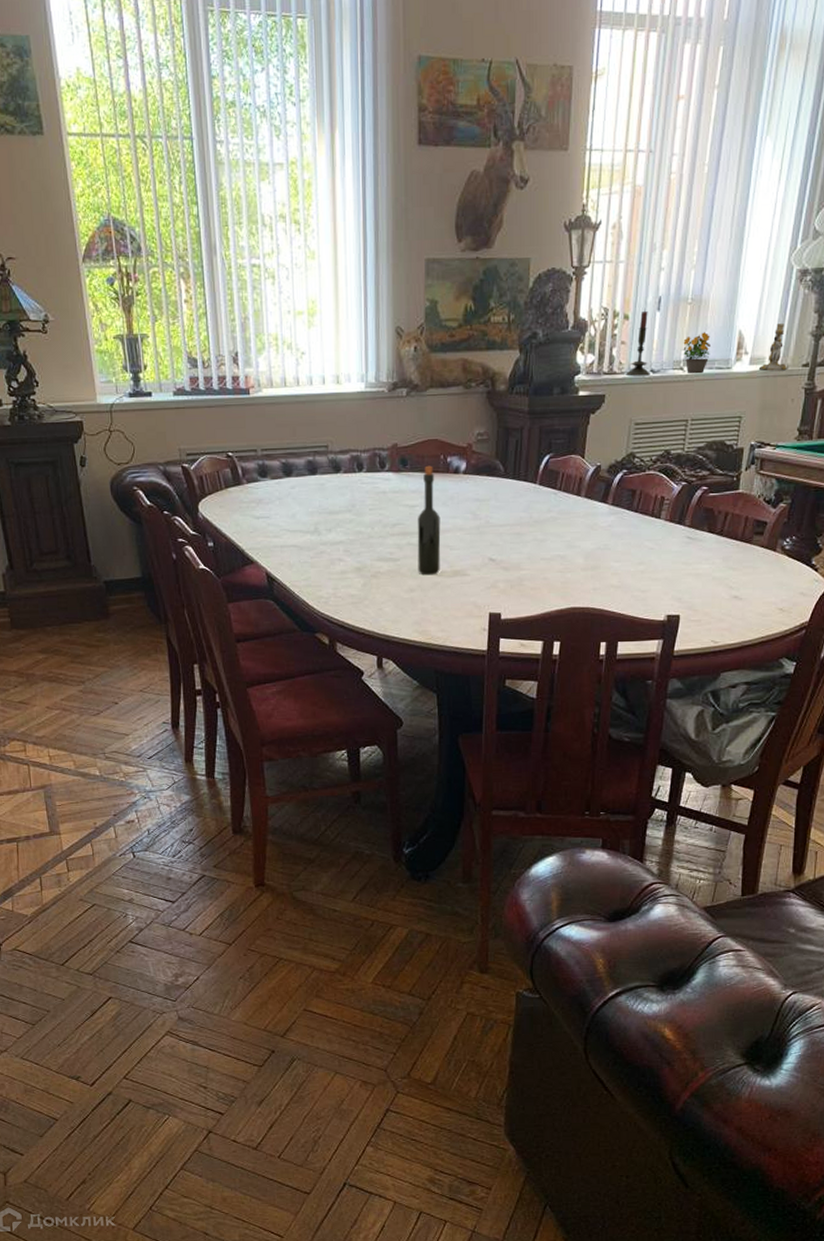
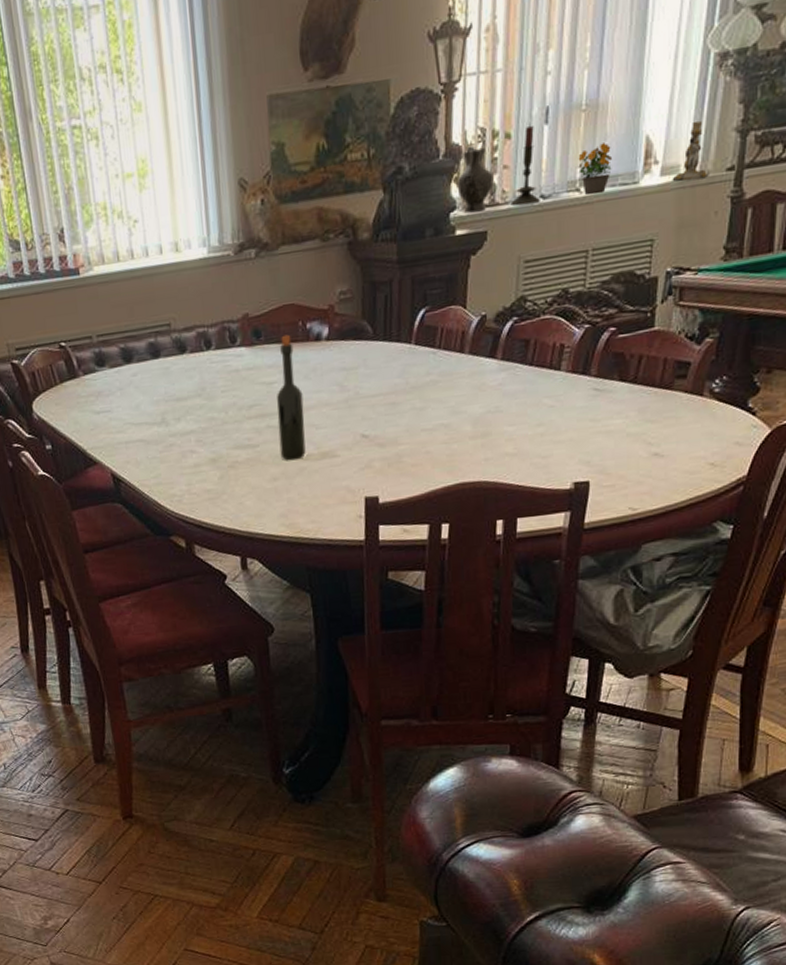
decorative vase: none [582,321,613,378] -> present [456,145,494,214]

